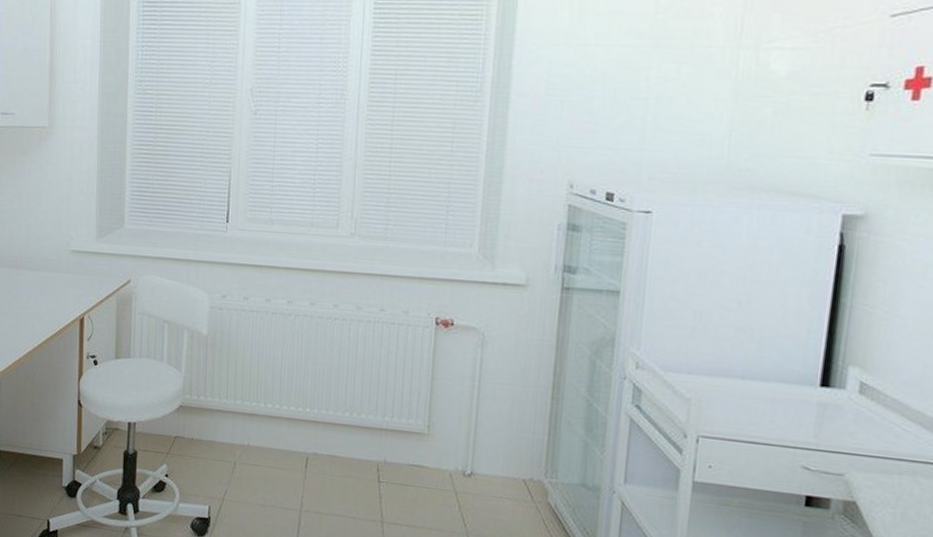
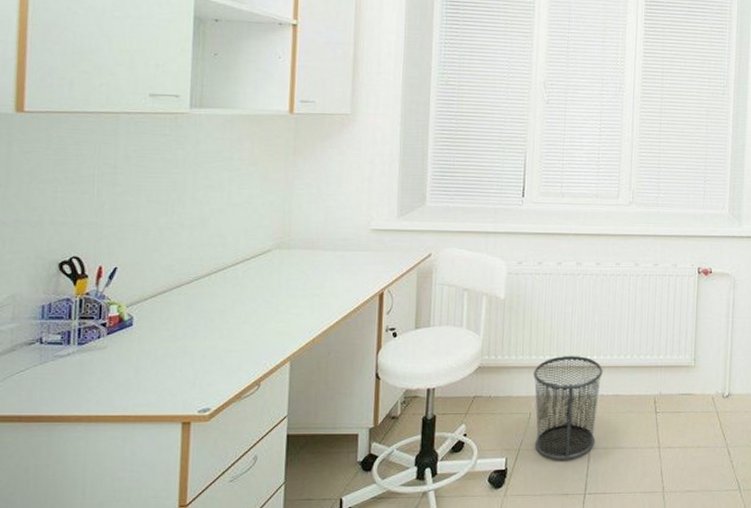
waste bin: none [239,404,317,519] -> present [533,356,603,460]

